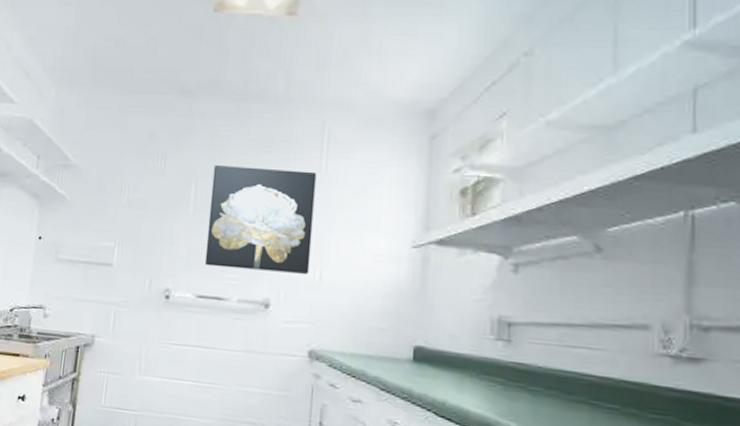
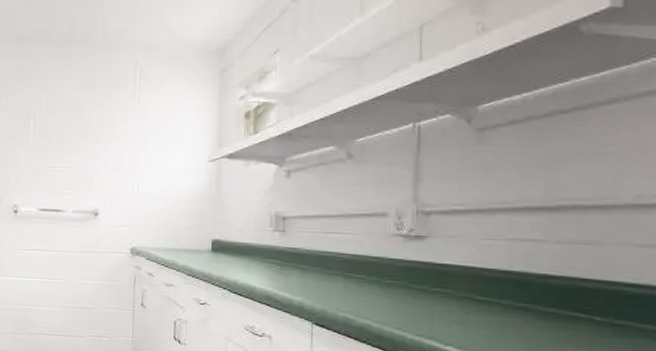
wall art: present [204,165,317,274] -> none [44,101,132,187]

